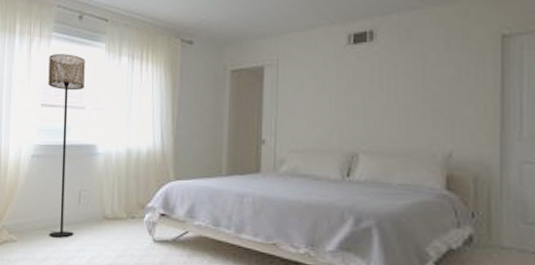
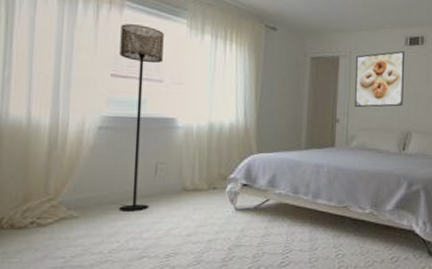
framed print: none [282,52,347,126] -> present [354,51,404,108]

